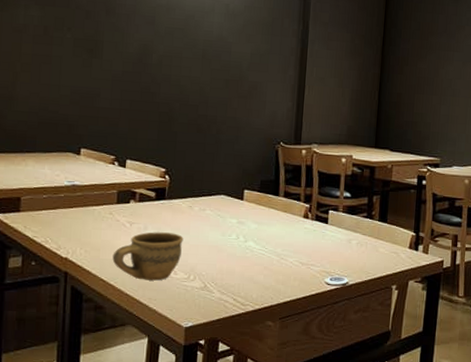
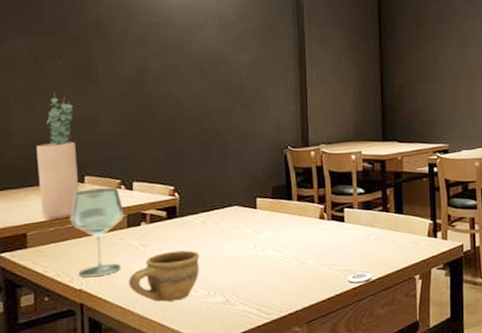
vase: none [36,63,76,188] -> present [37,92,80,220]
wine glass: none [63,161,116,248] -> present [70,187,125,278]

